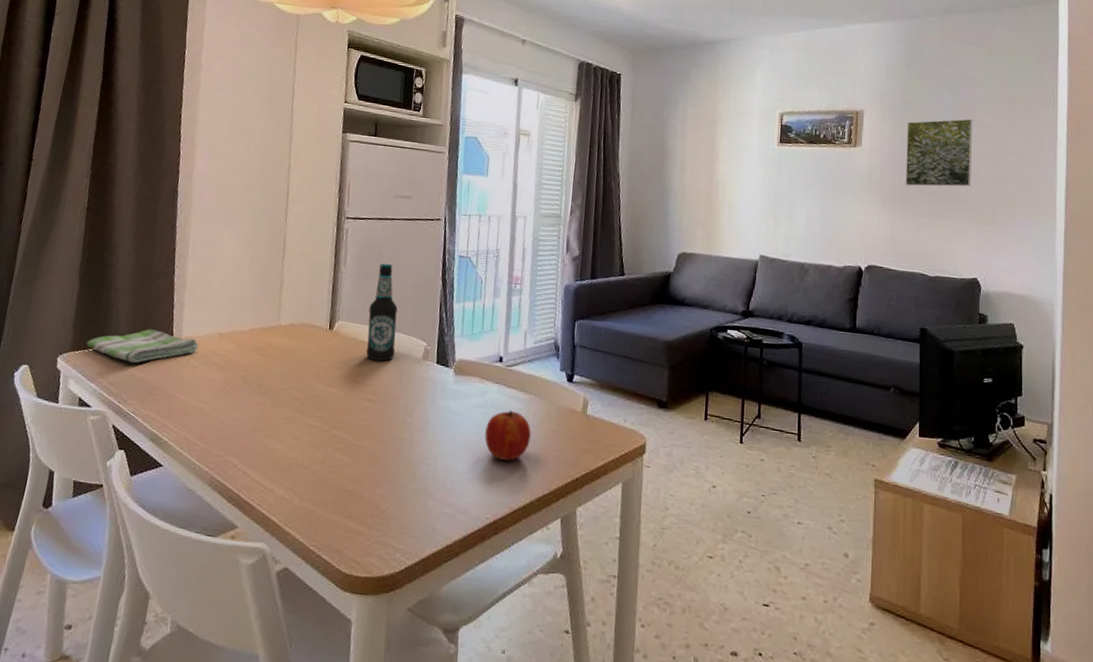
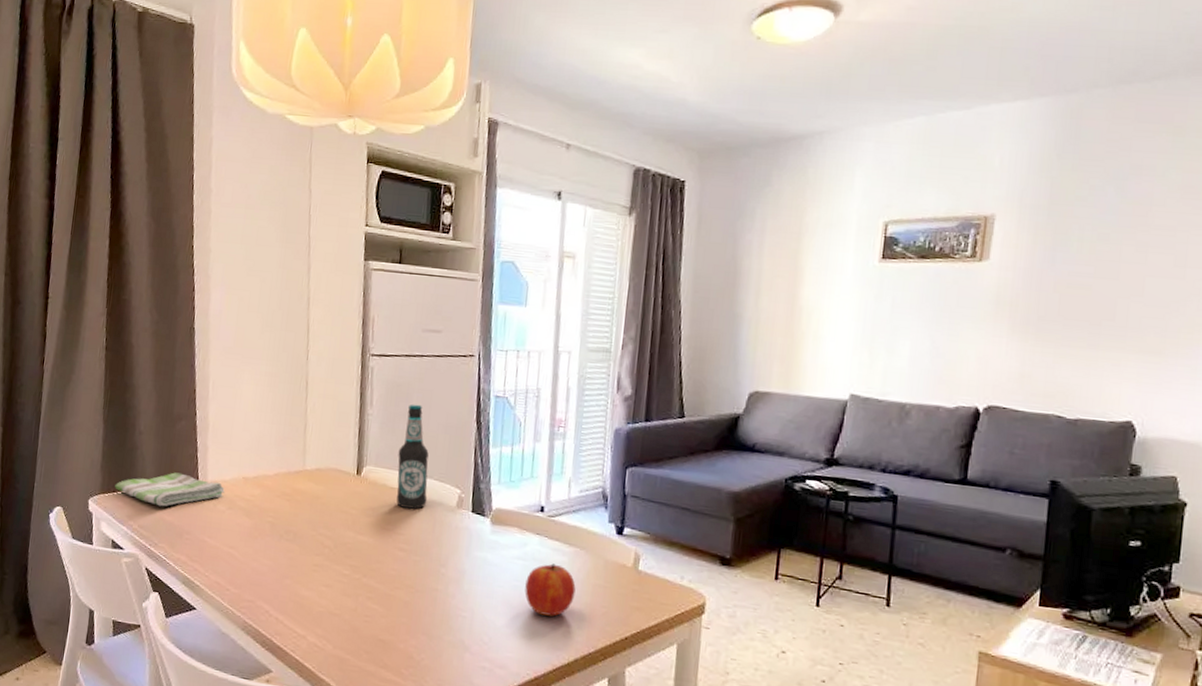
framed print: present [906,119,973,187] -> none [1045,221,1144,309]

